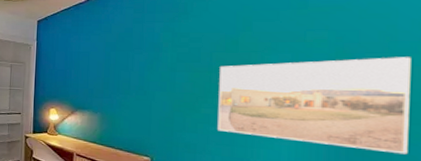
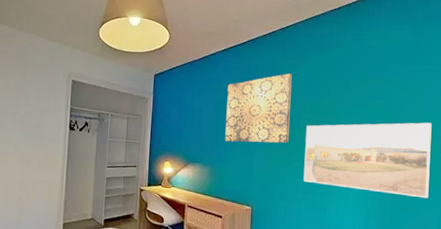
wall art: none [117,8,199,87] -> present [225,73,292,143]

